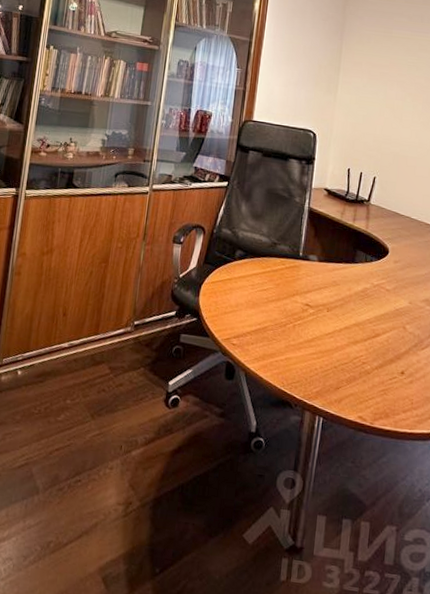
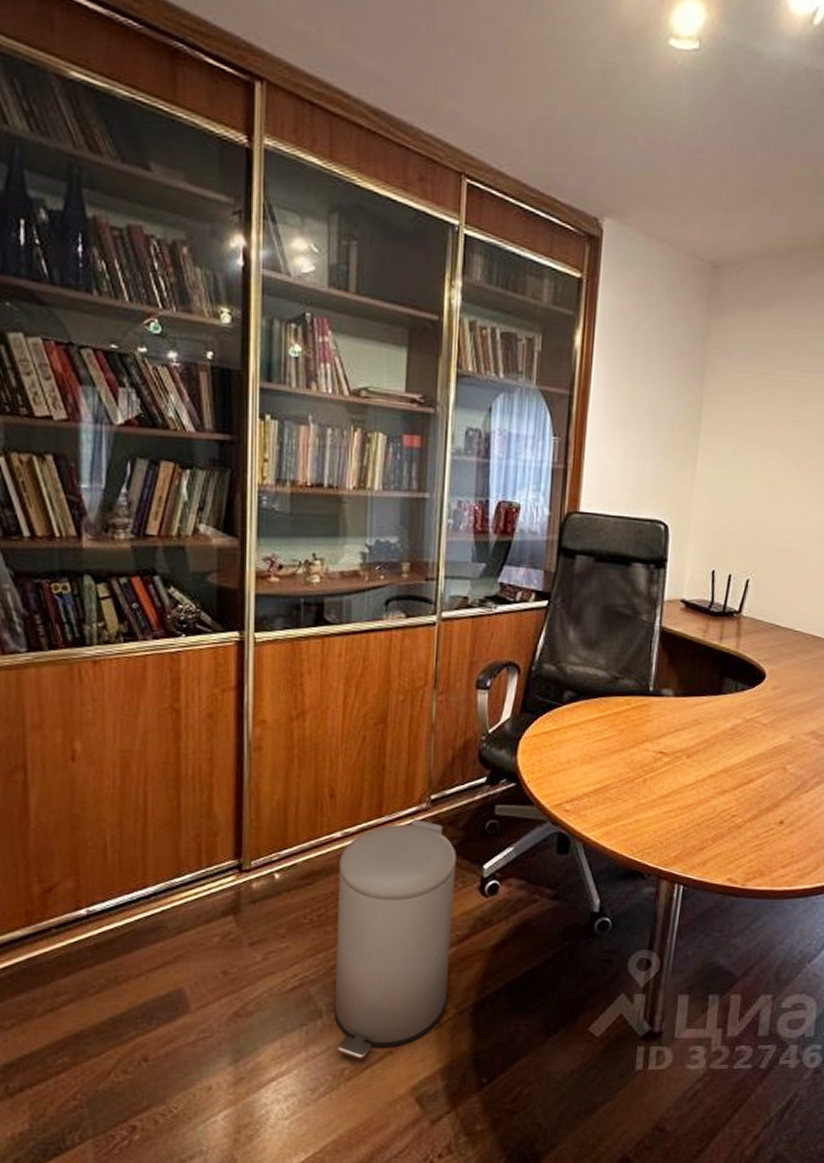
pedal bin: none [47,339,150,536] -> present [334,819,457,1060]

